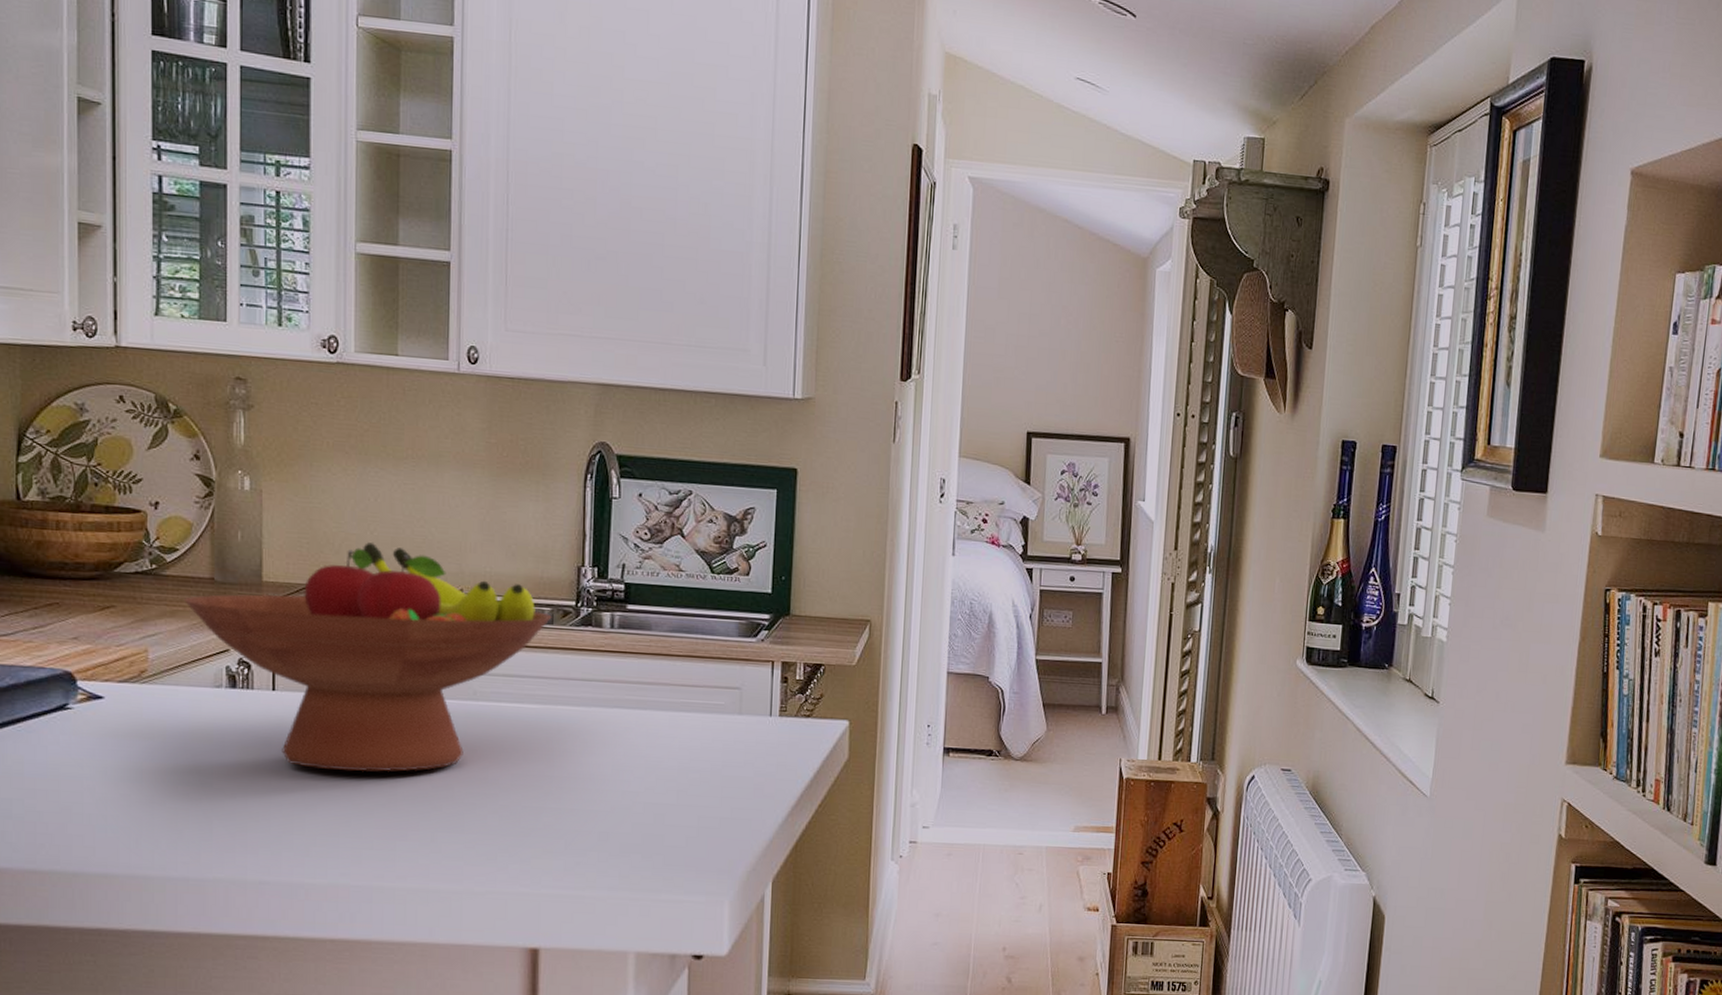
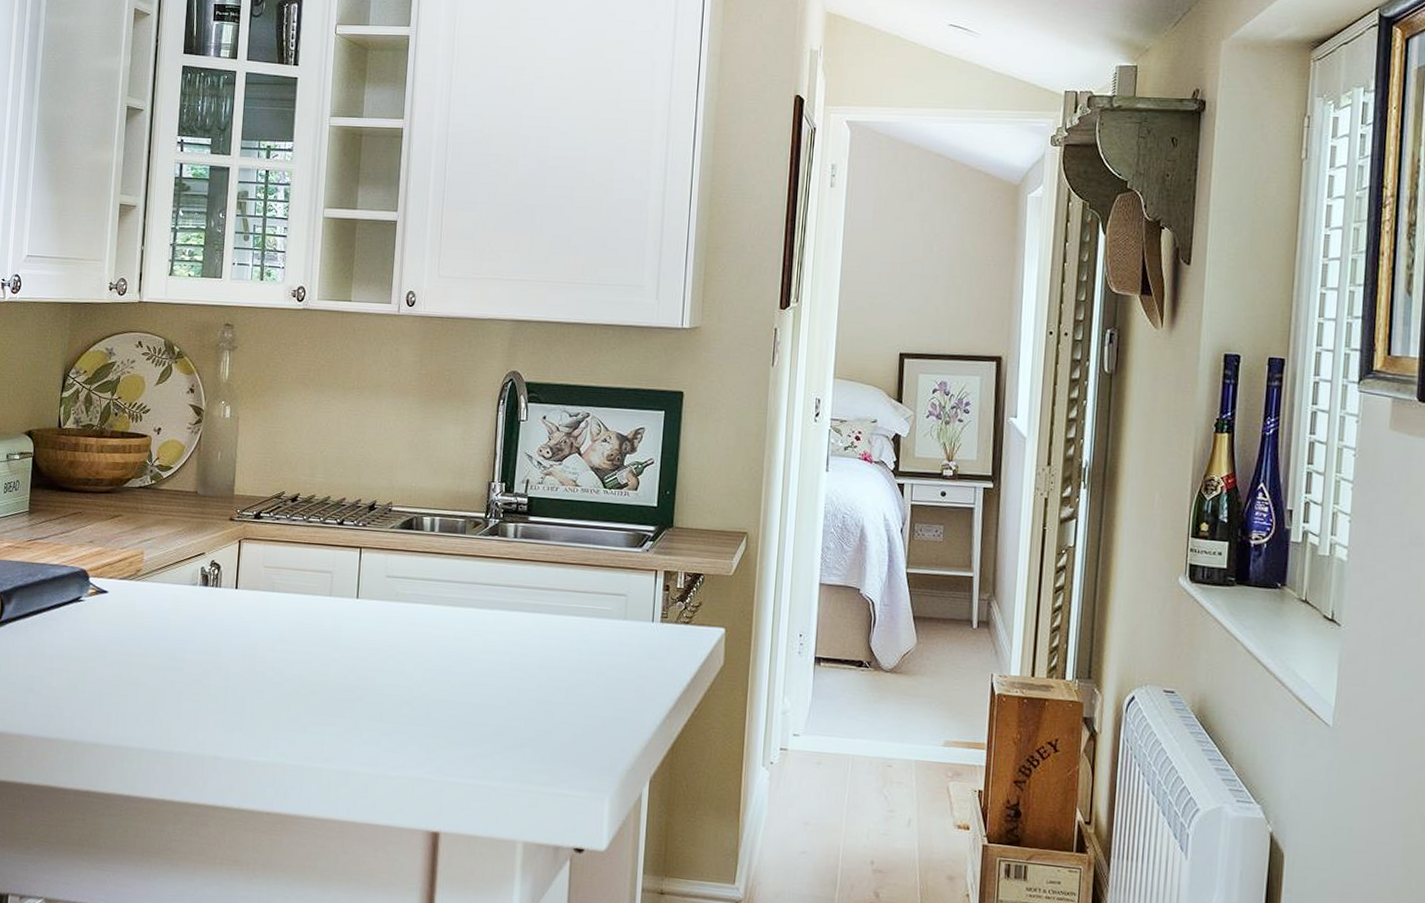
fruit bowl: present [183,541,552,772] -> none [173,460,465,664]

